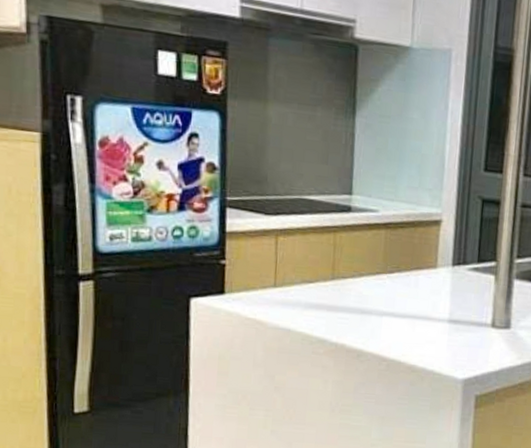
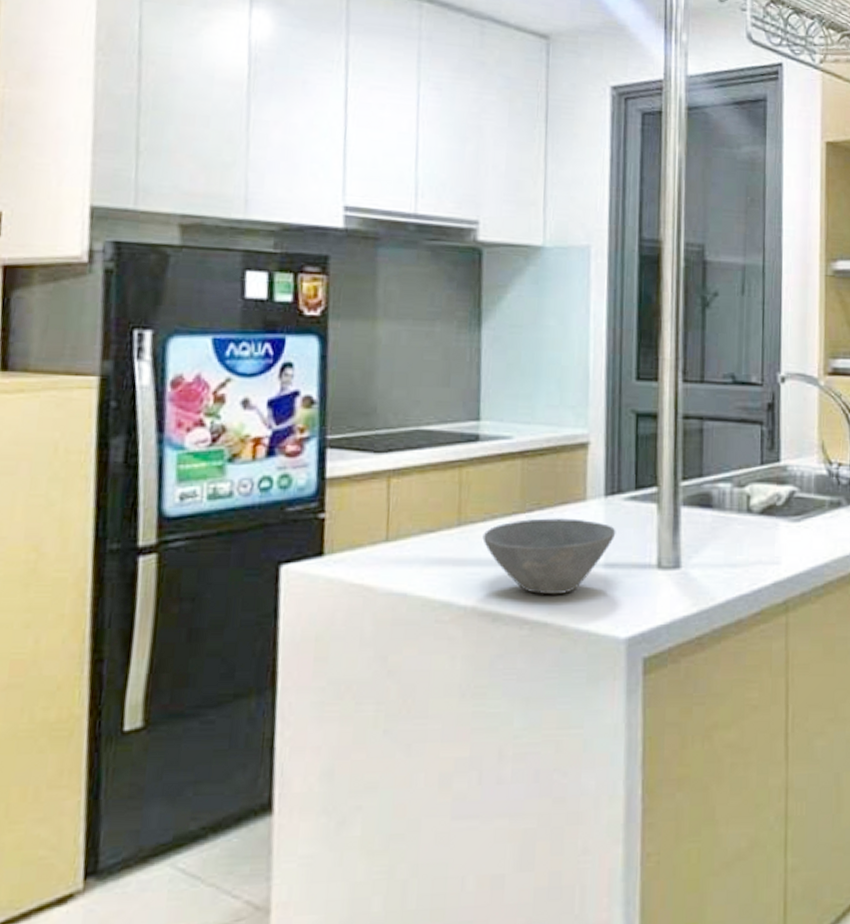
bowl: none [351,279,460,341] -> present [482,518,616,595]

